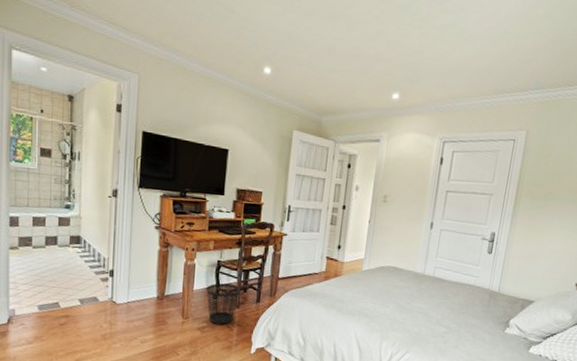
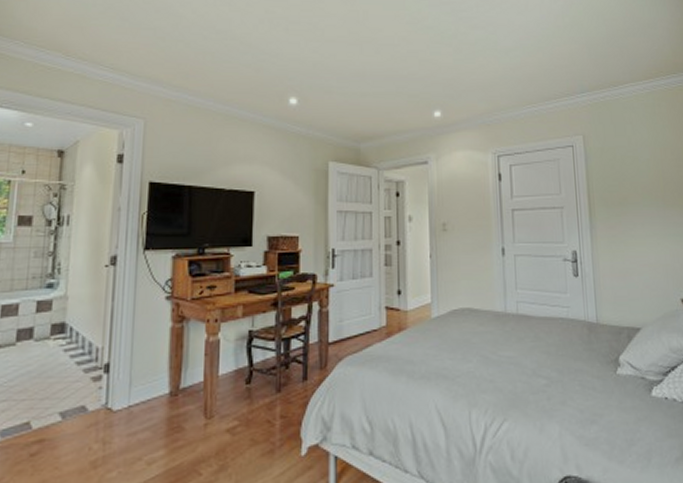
wastebasket: present [206,283,241,325] -> none [236,360,281,420]

